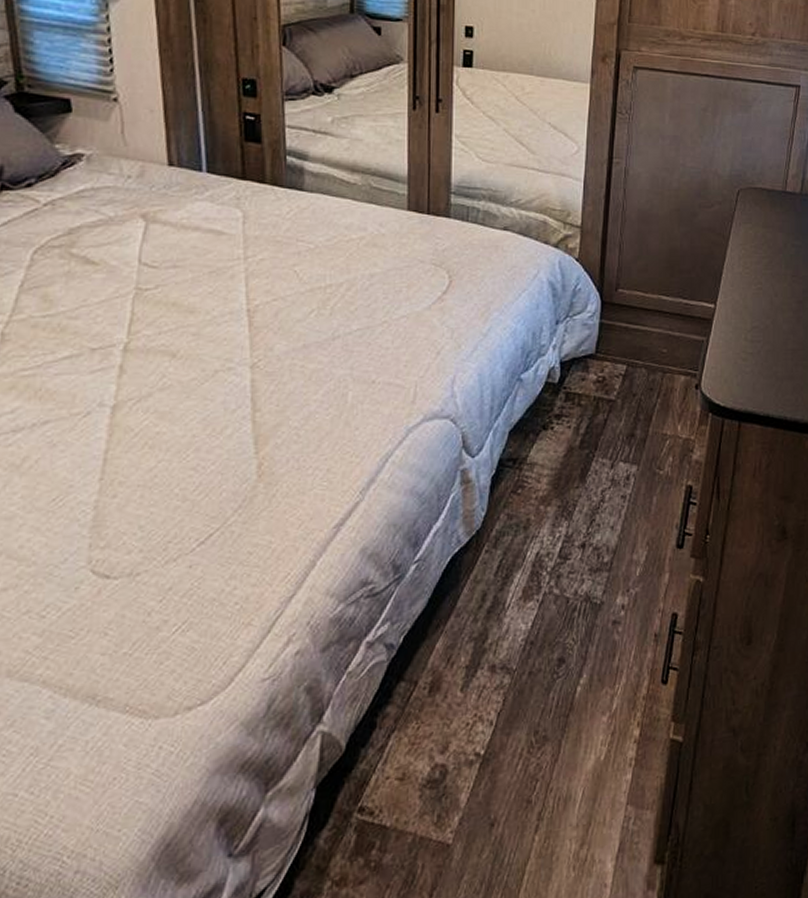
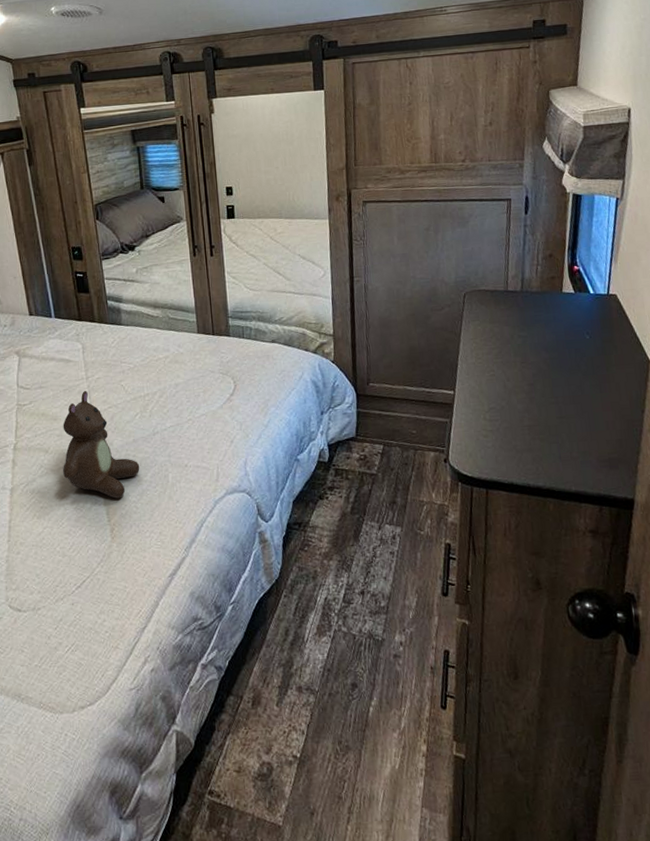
teddy bear: none [196,276,309,423] -> present [63,391,140,499]

